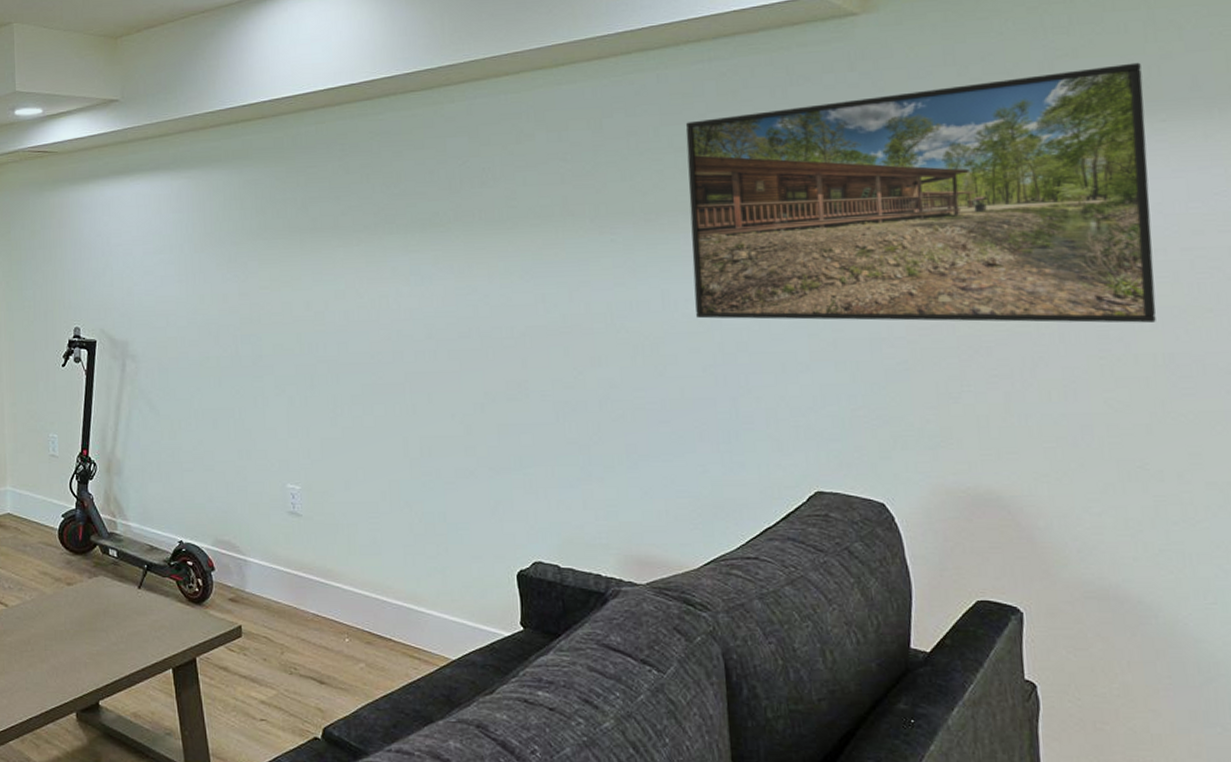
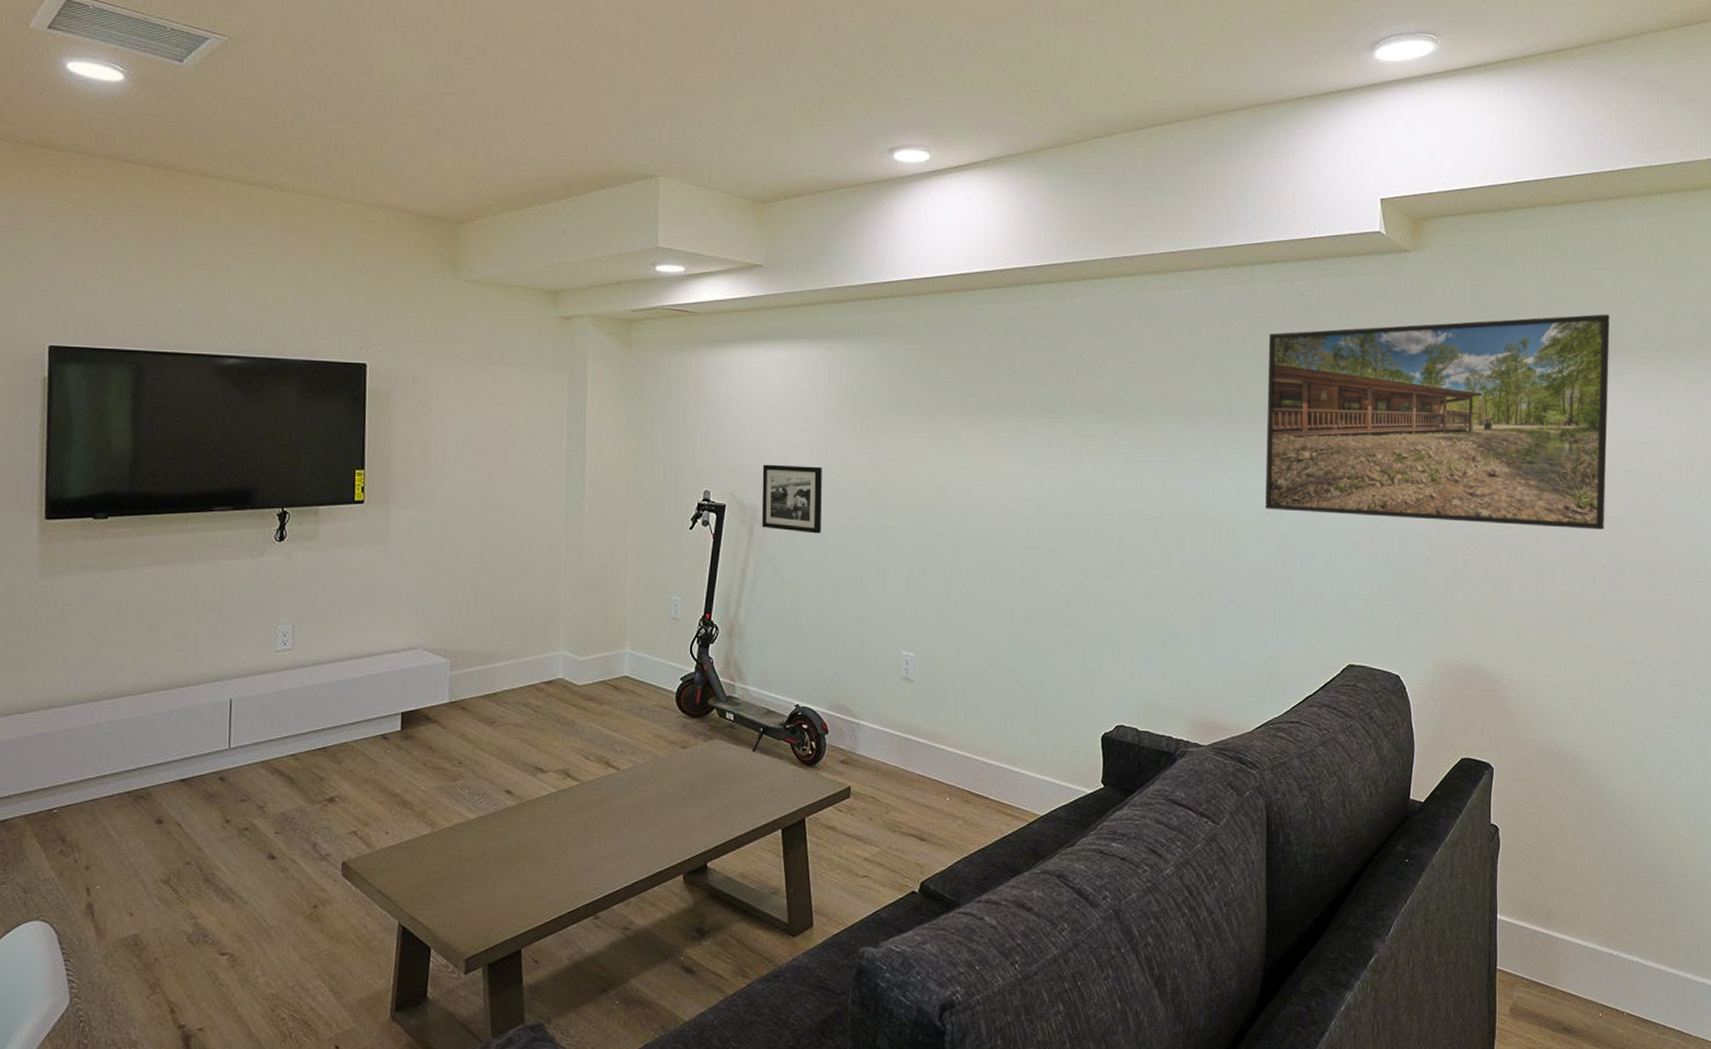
picture frame: none [131,297,194,366] -> present [761,464,822,534]

